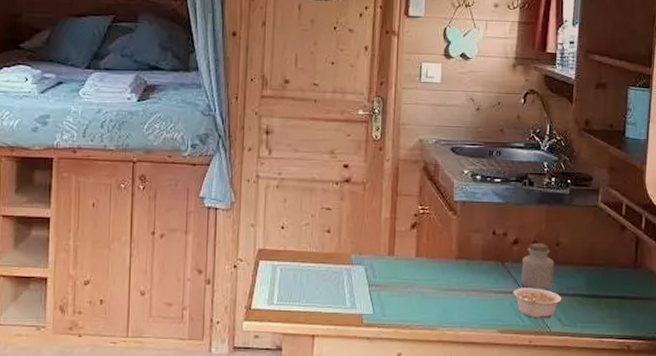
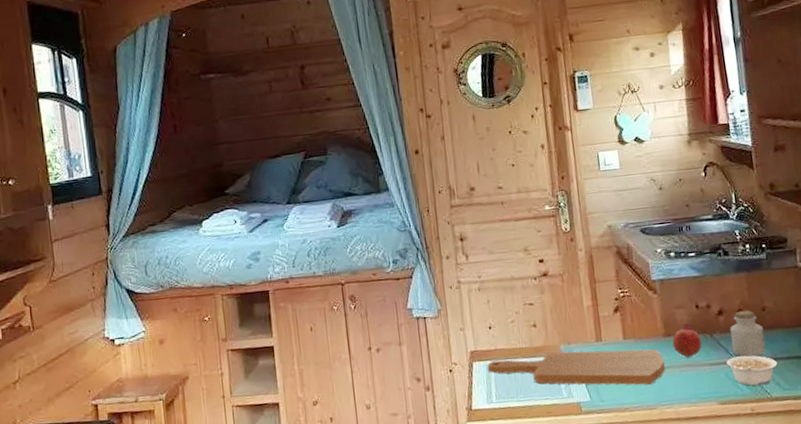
cutting board: none [274,261,452,306] -> present [487,349,665,385]
fruit: none [464,247,493,283] -> present [672,322,702,358]

